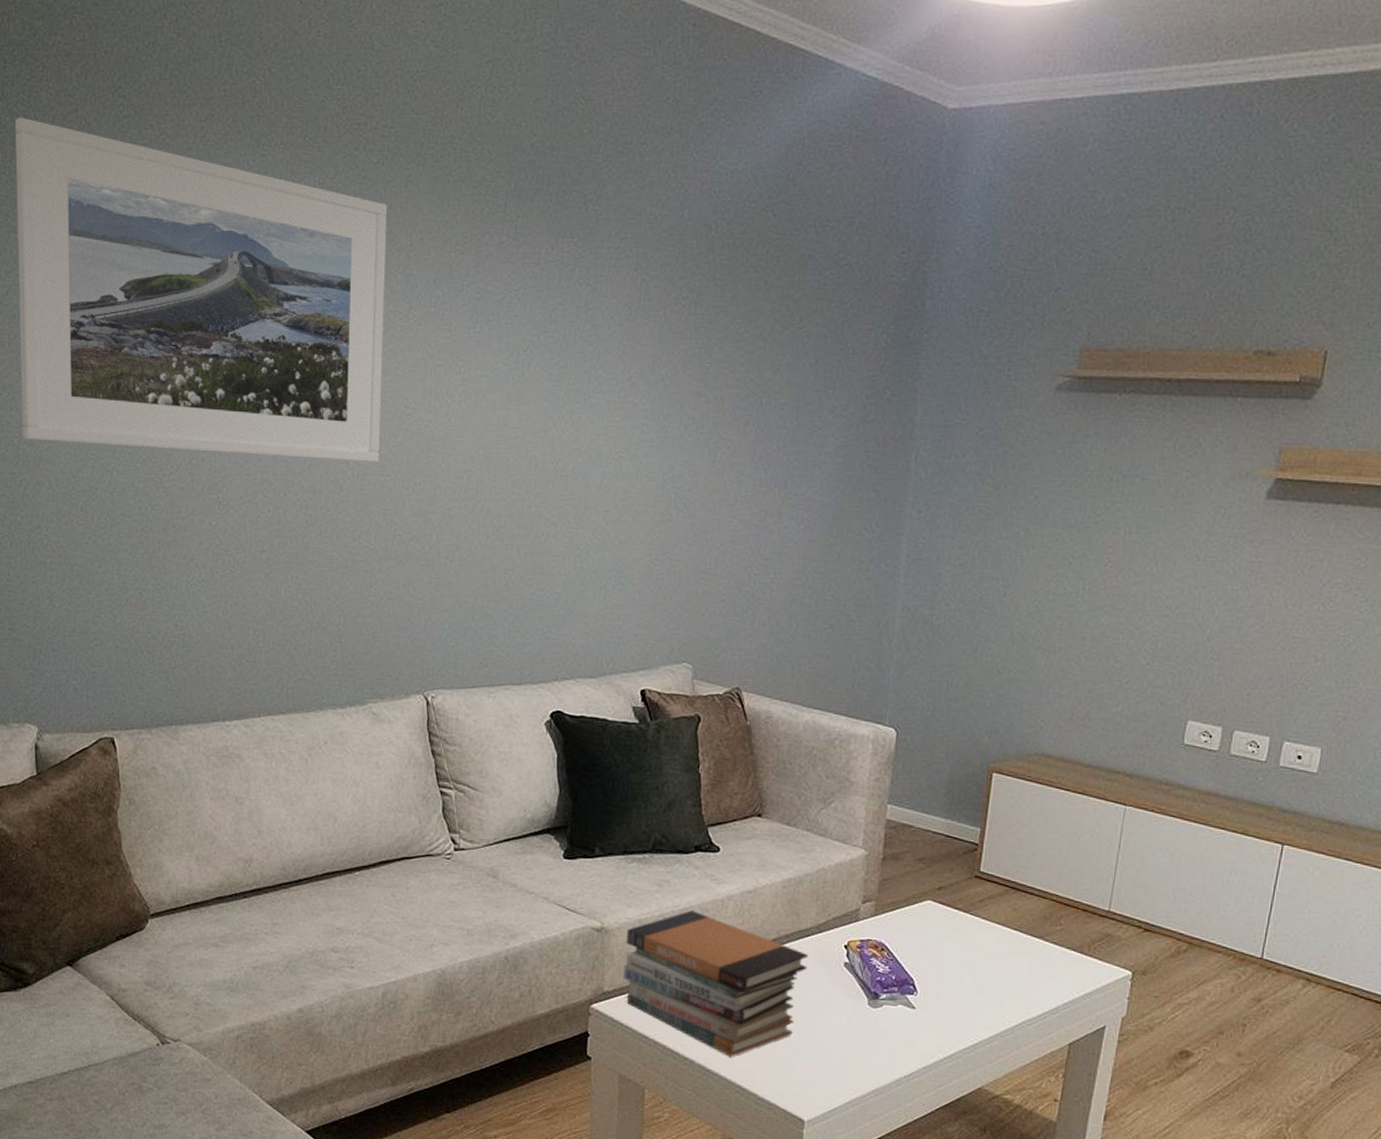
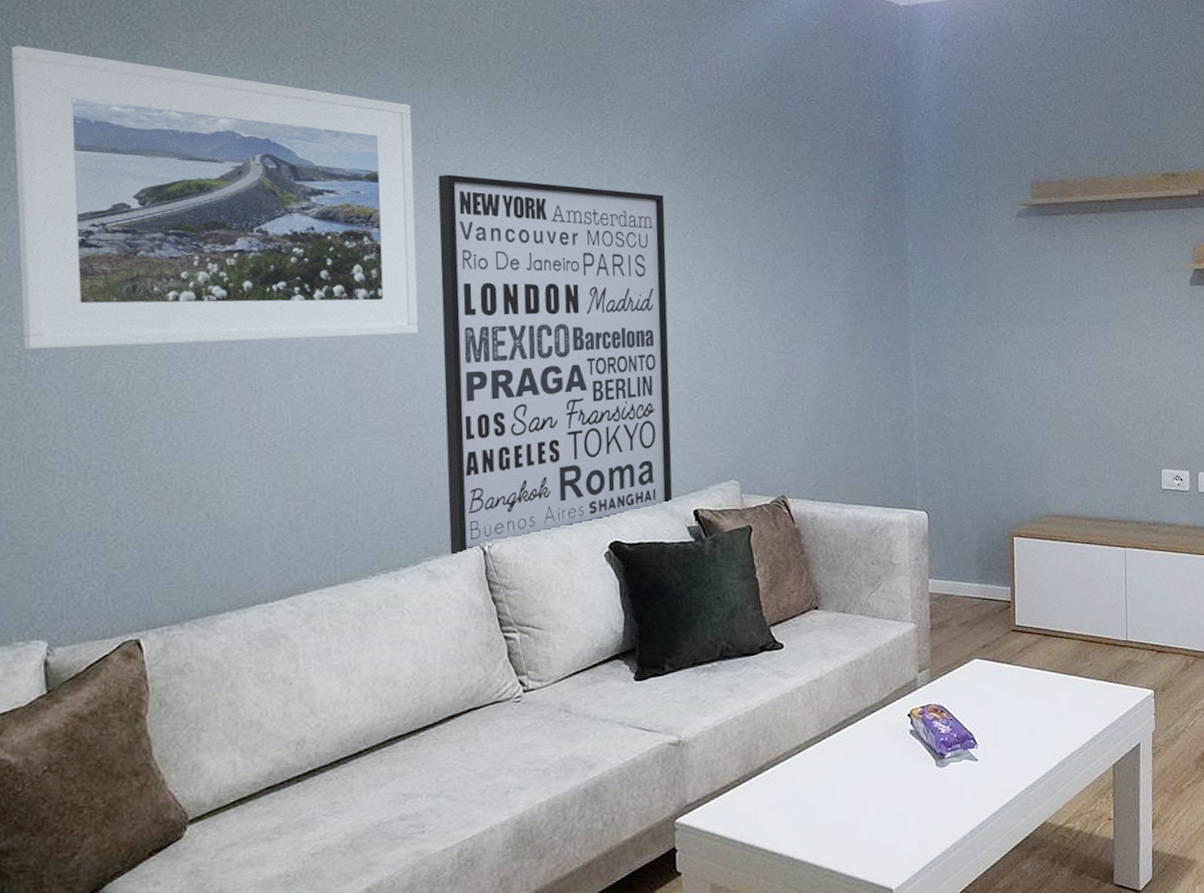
wall art: none [395,287,644,702] -> present [438,174,673,556]
book stack: present [623,910,809,1057] -> none [703,708,877,843]

